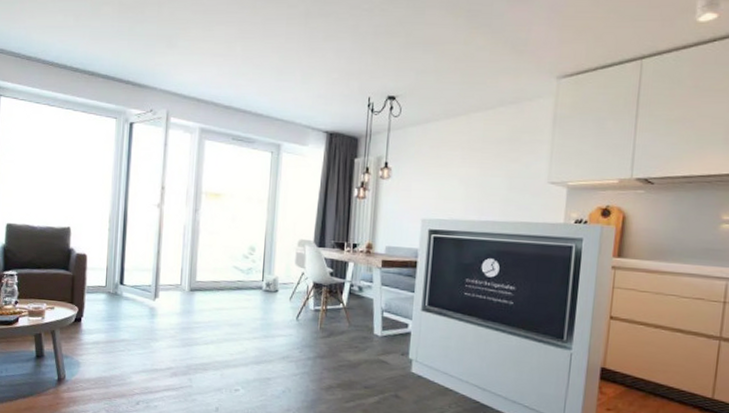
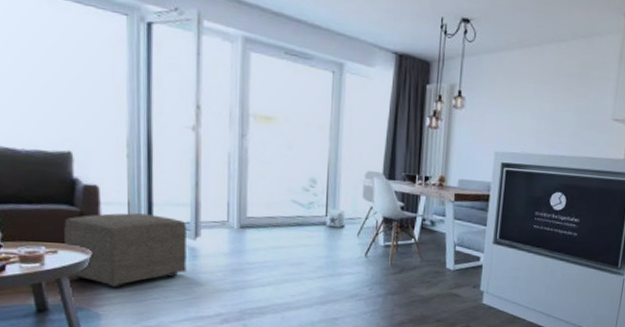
ottoman: none [60,276,148,341] -> present [64,213,186,288]

